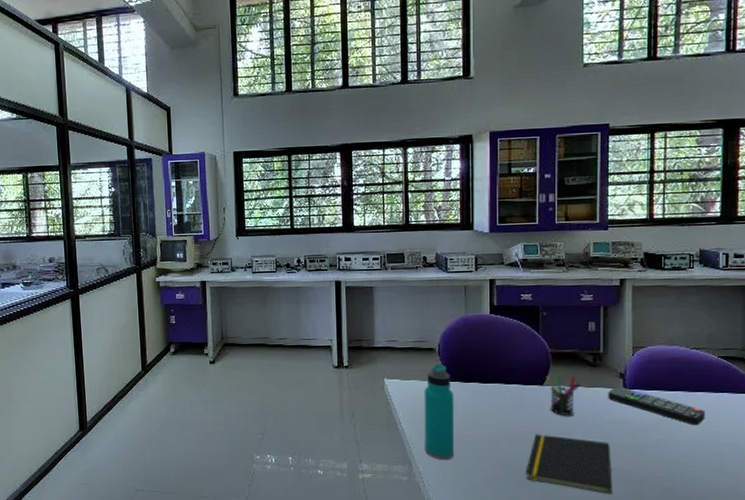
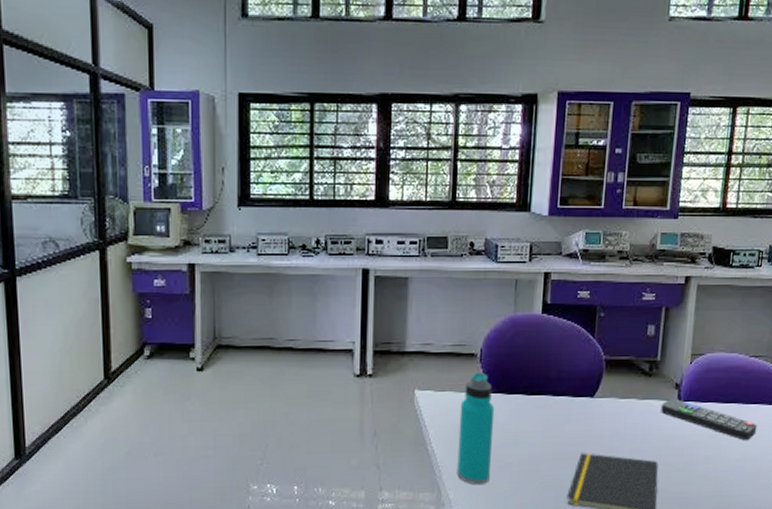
pen holder: present [546,376,580,417] -> none [597,386,633,433]

